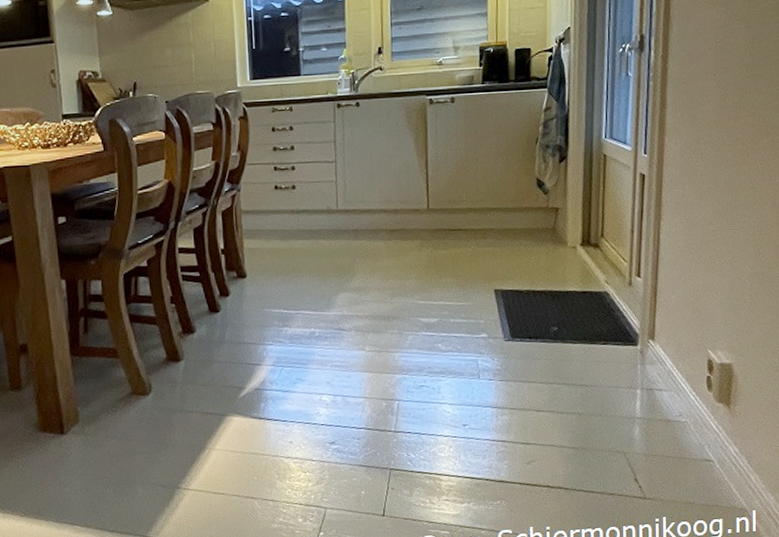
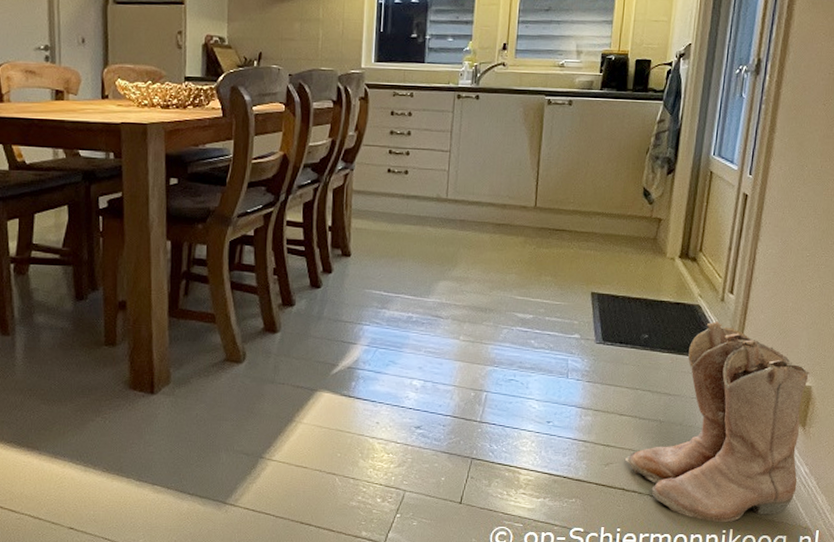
boots: none [547,306,729,512] -> present [625,321,811,523]

